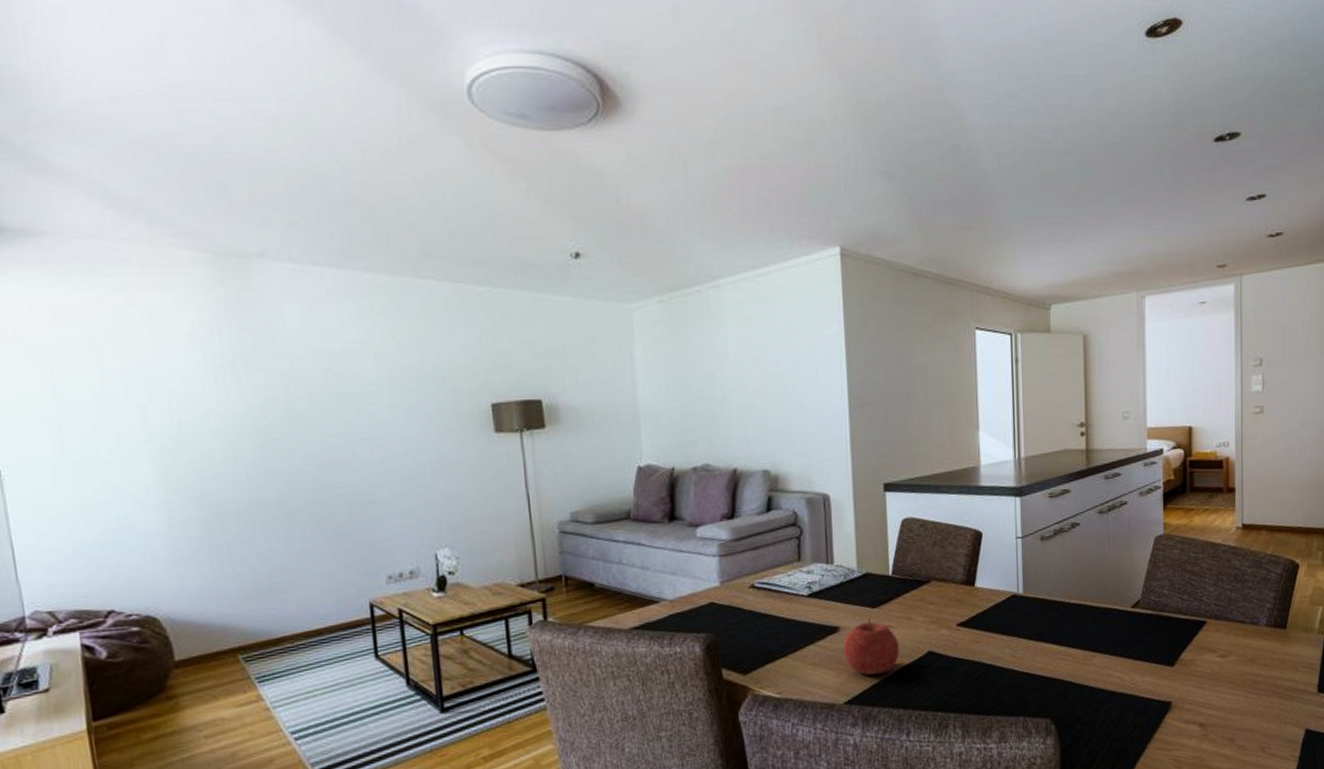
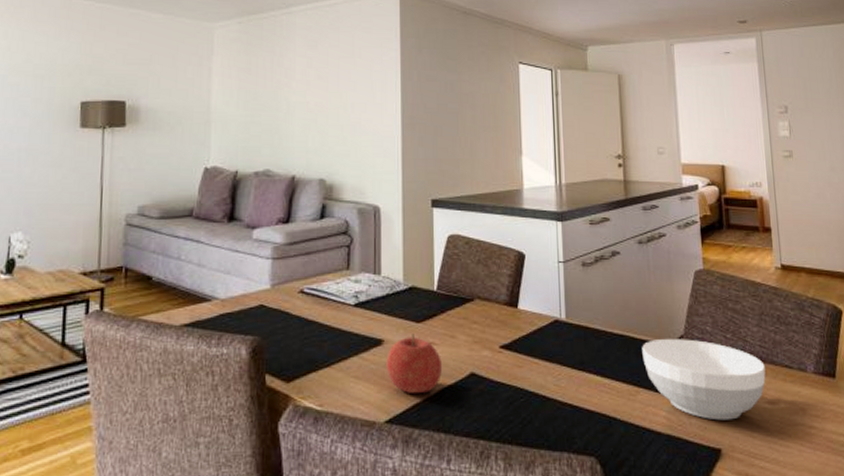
bowl: none [1099,603,1219,677] -> present [642,339,766,421]

